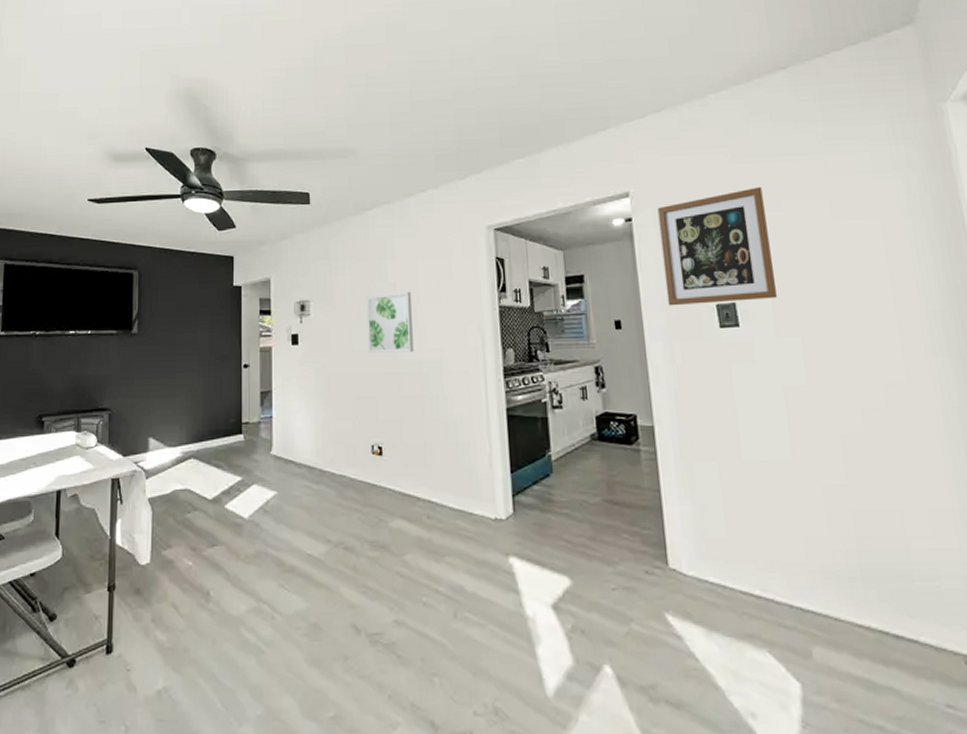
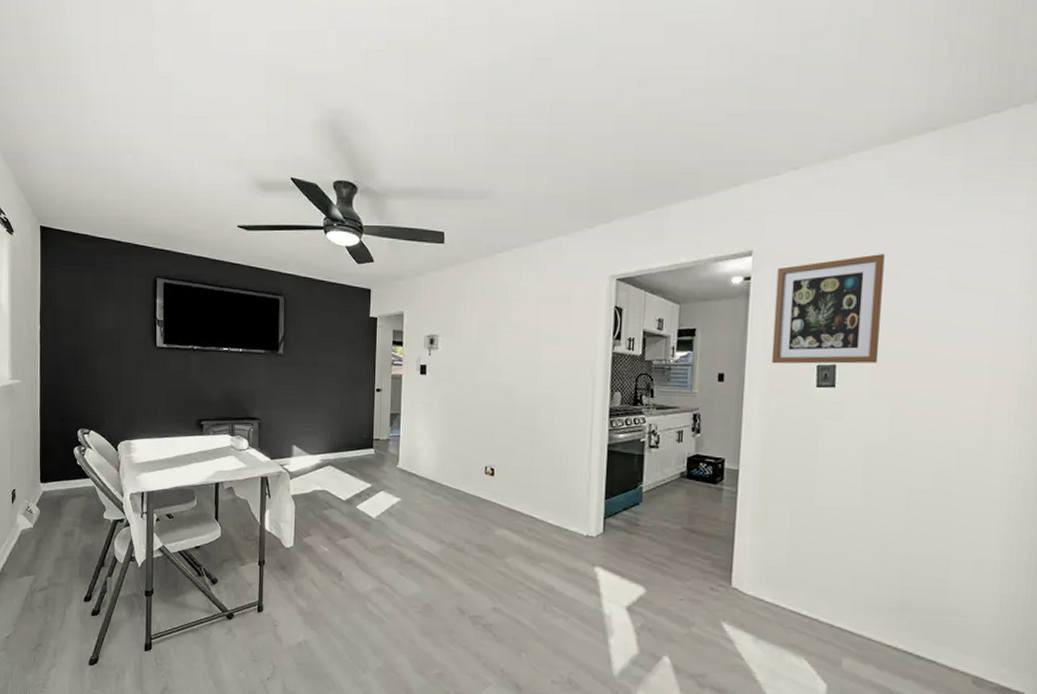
wall art: present [366,291,415,353] -> none [488,333,532,388]

